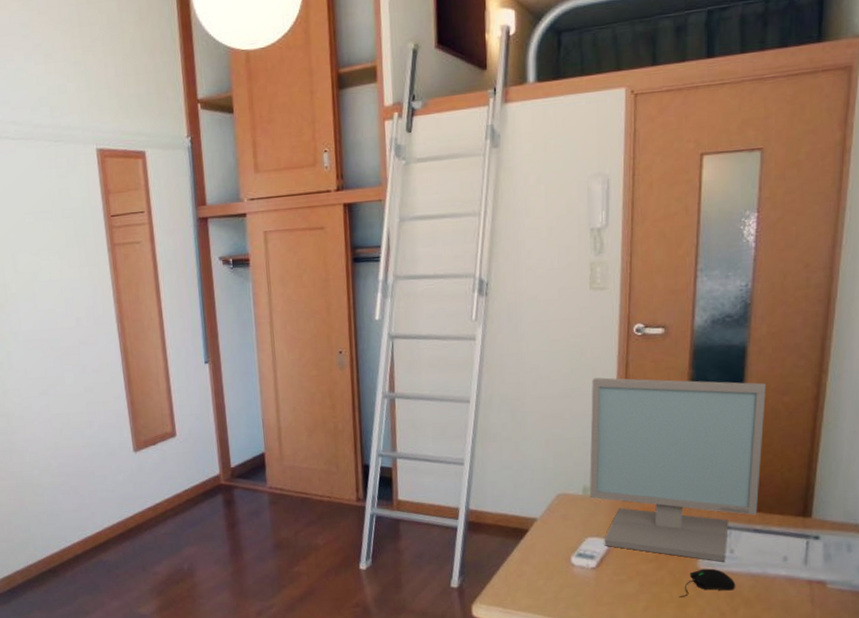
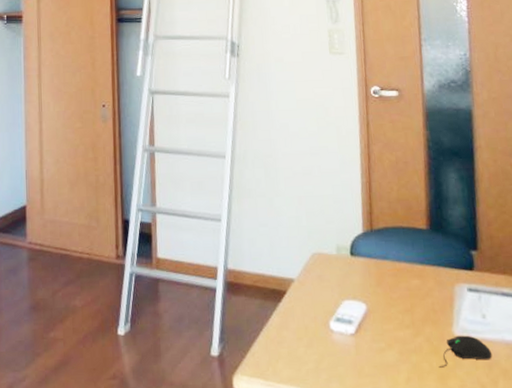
computer monitor: present [589,377,766,562] -> none [337,136,503,328]

